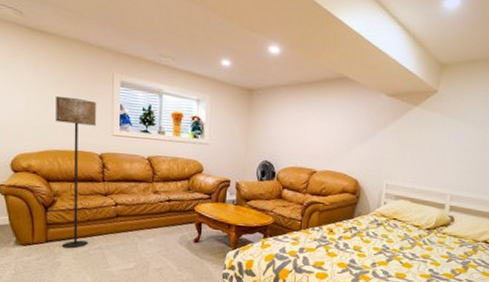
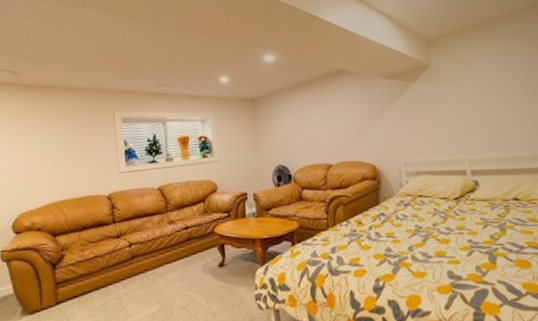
floor lamp: present [55,95,97,249] -> none [55,142,104,307]

